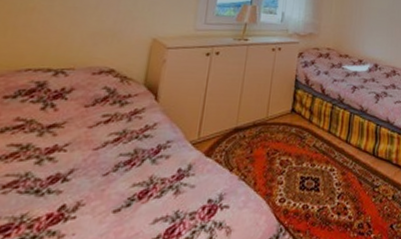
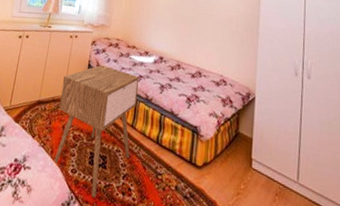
nightstand: none [256,78,354,225] -> present [52,64,140,198]

